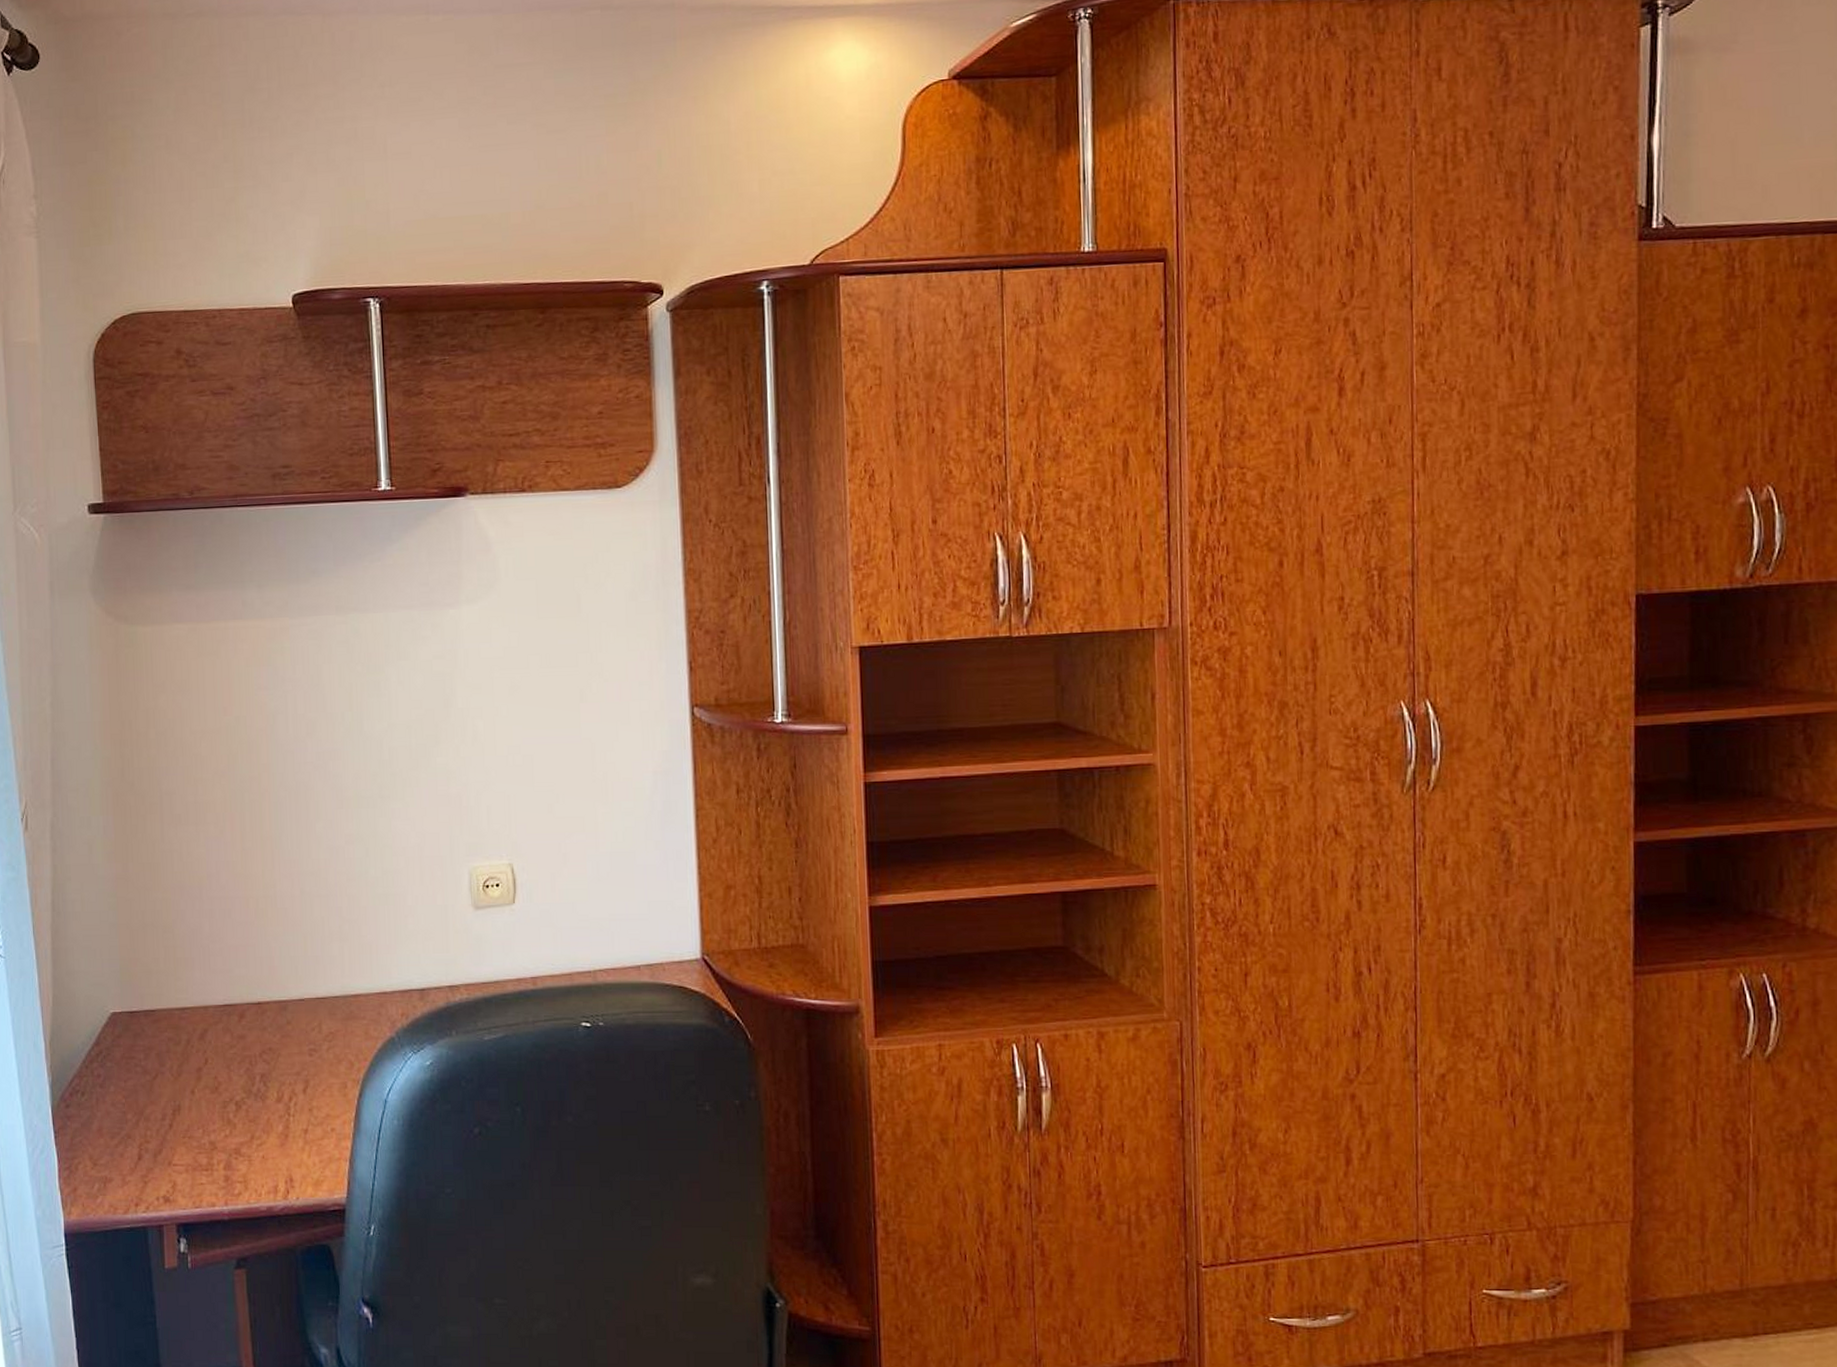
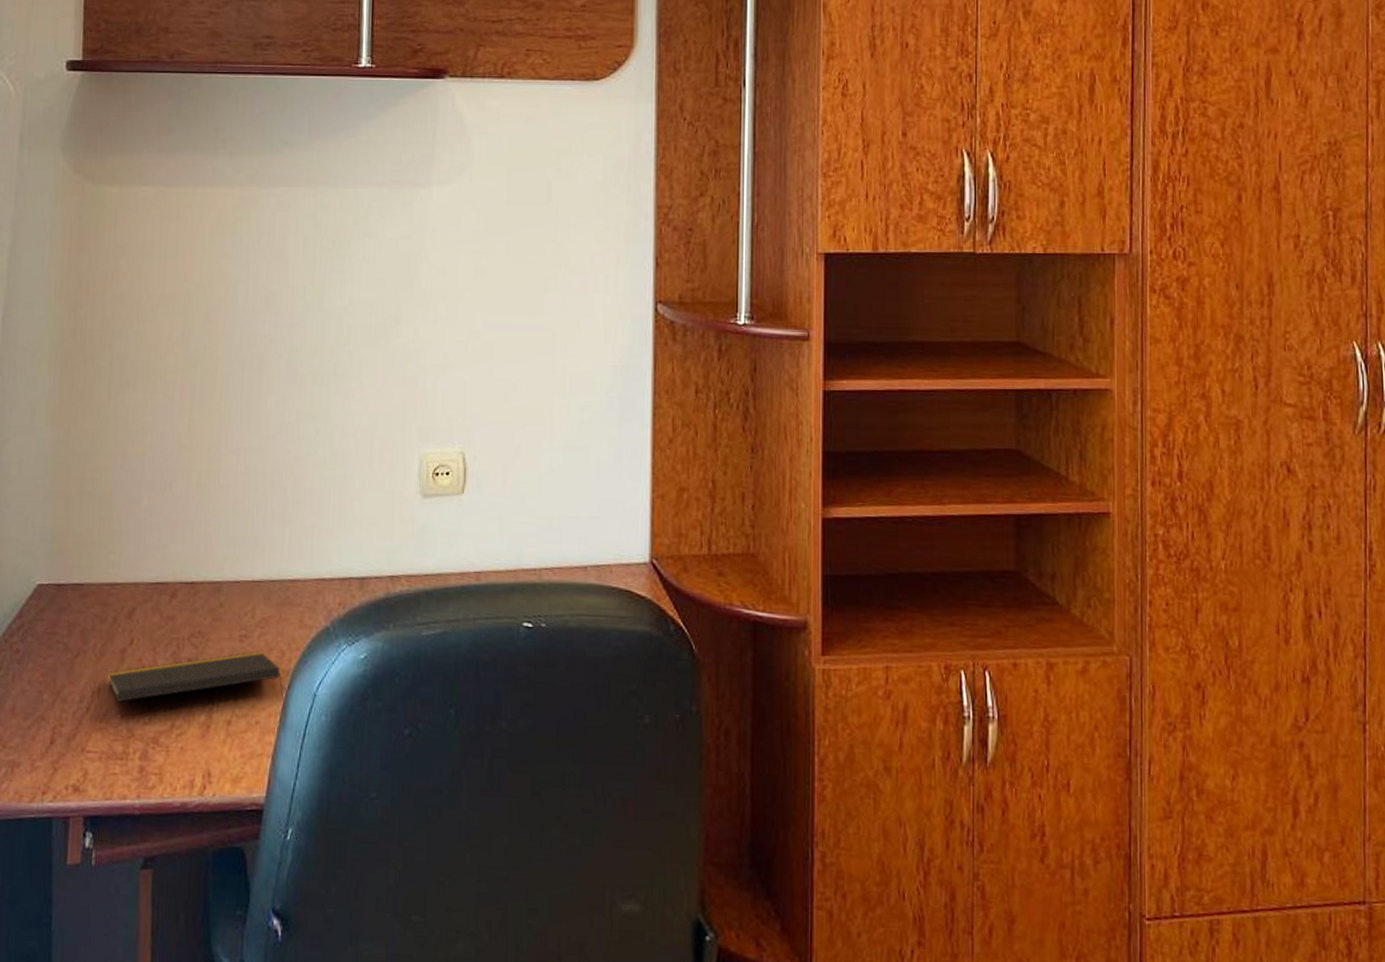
notepad: none [187,1063,357,1118] -> present [108,651,285,702]

